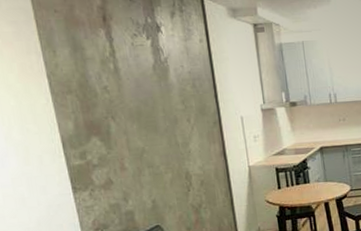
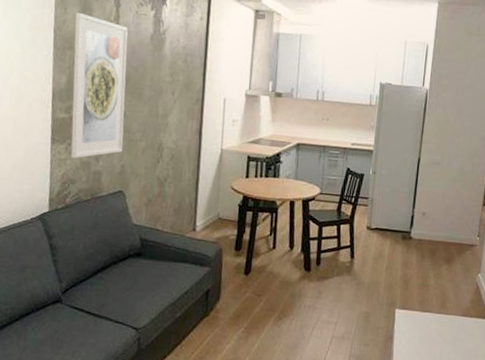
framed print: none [66,54,150,204] -> present [70,13,128,159]

